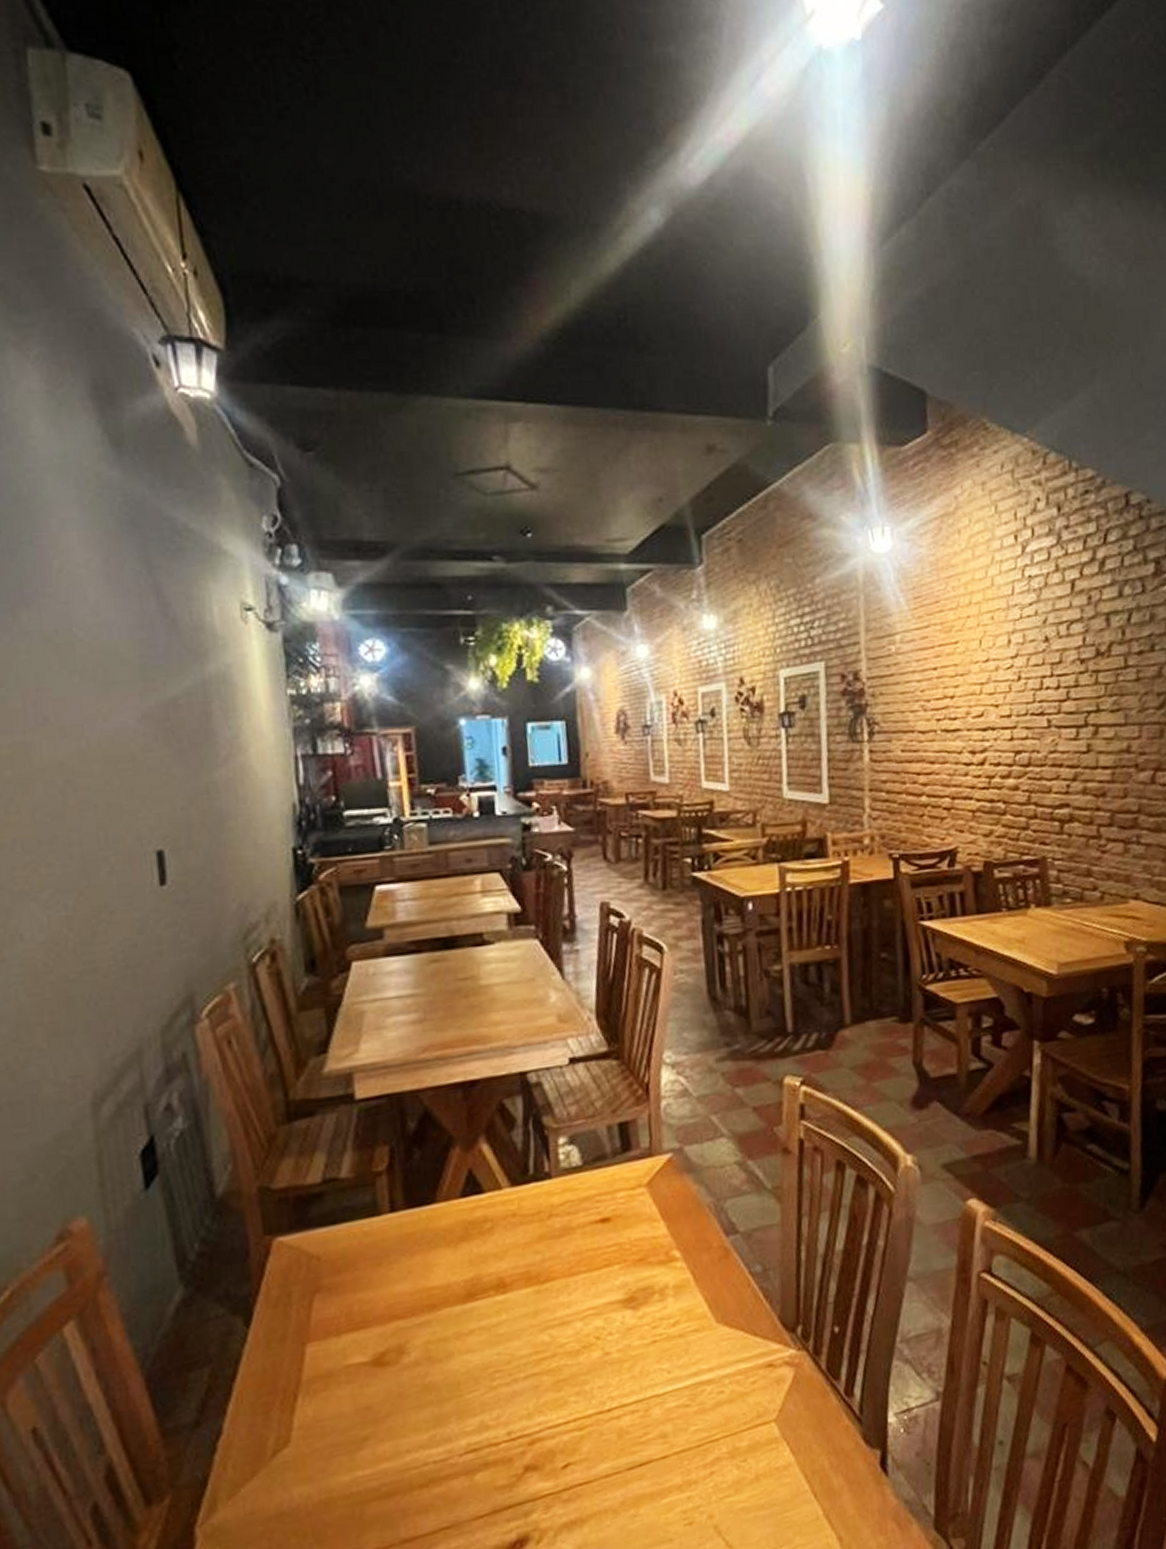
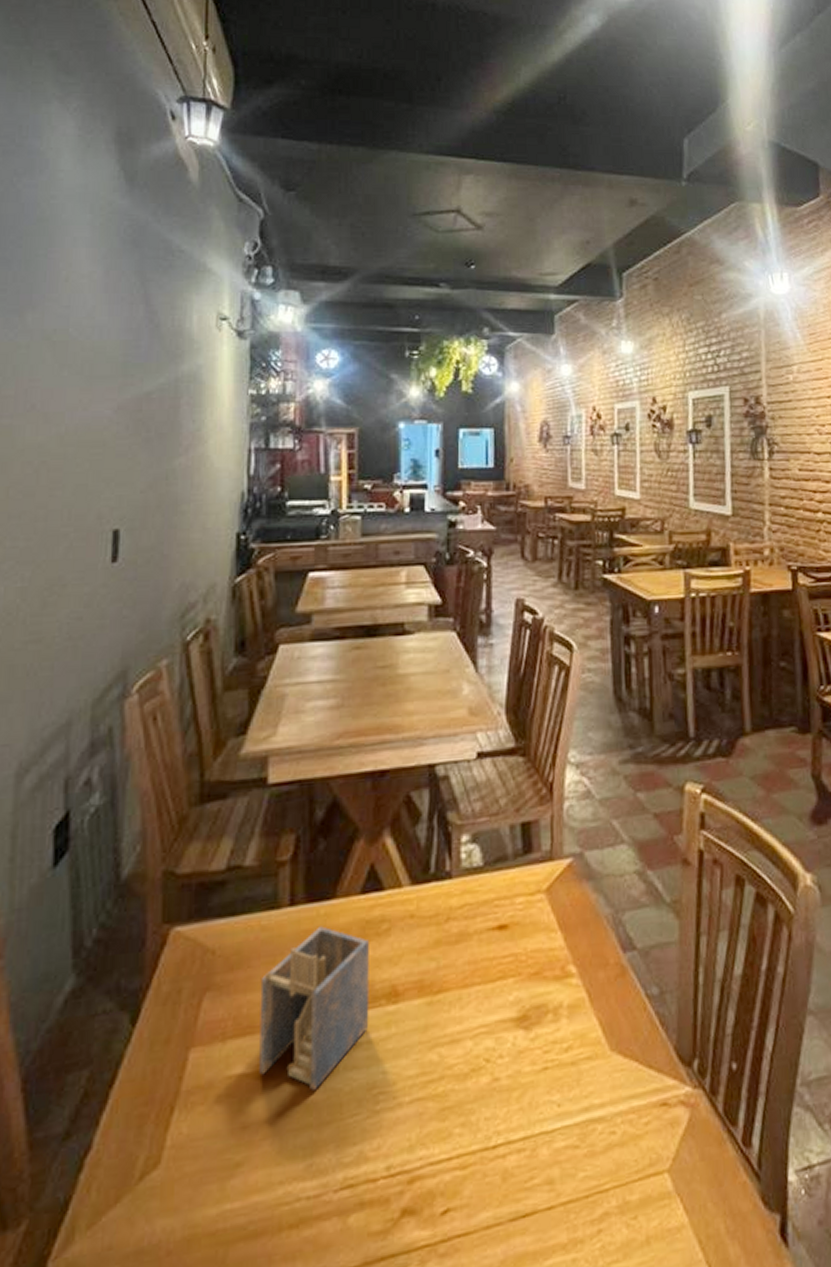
napkin holder: none [368,1229,480,1373] -> present [259,926,369,1090]

